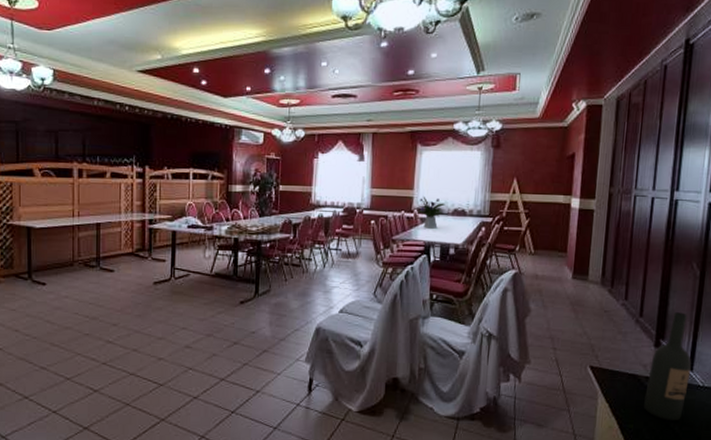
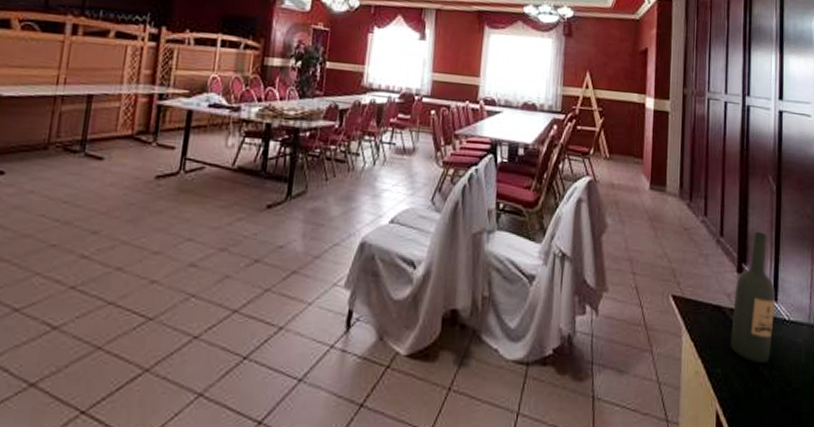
flower arrangement: present [416,197,446,229] -> none [482,86,515,124]

